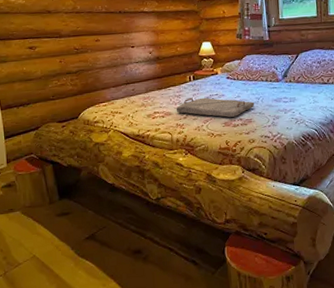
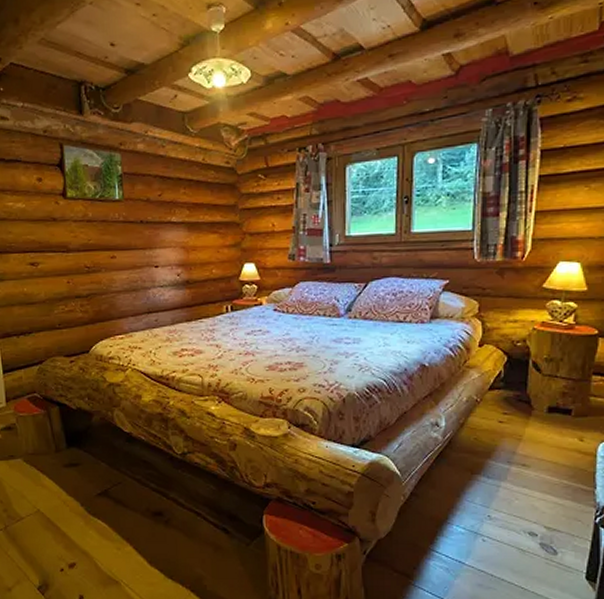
serving tray: present [176,97,255,117] -> none [208,333,308,359]

